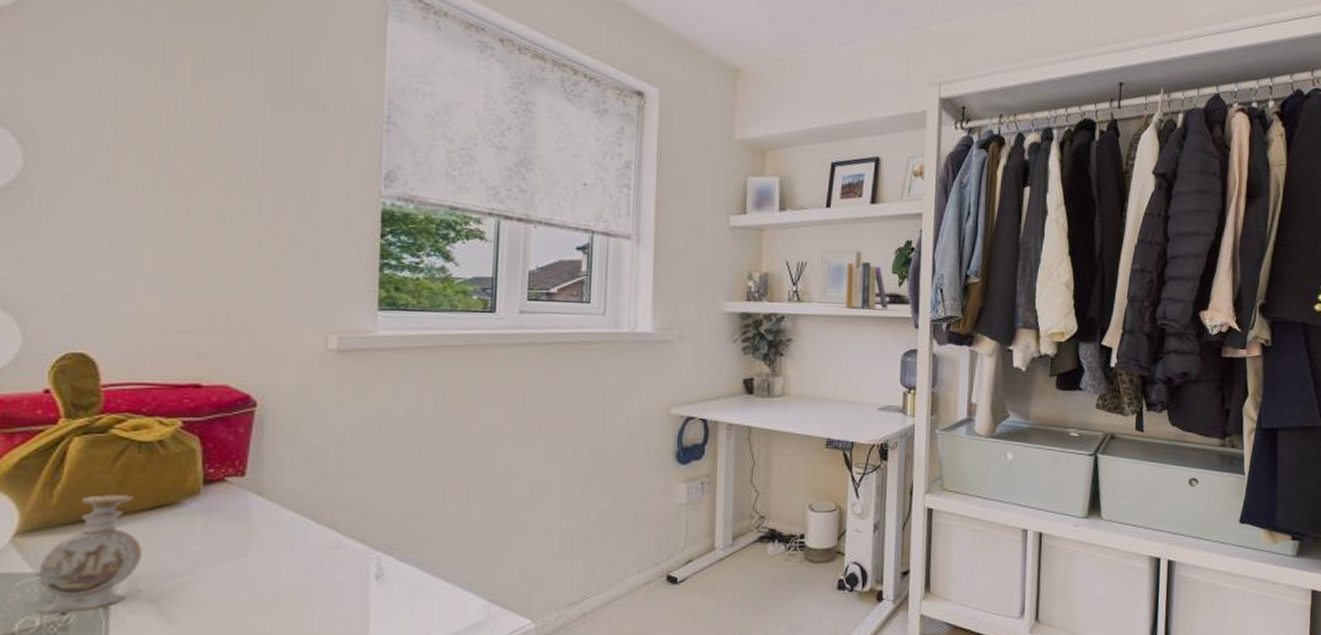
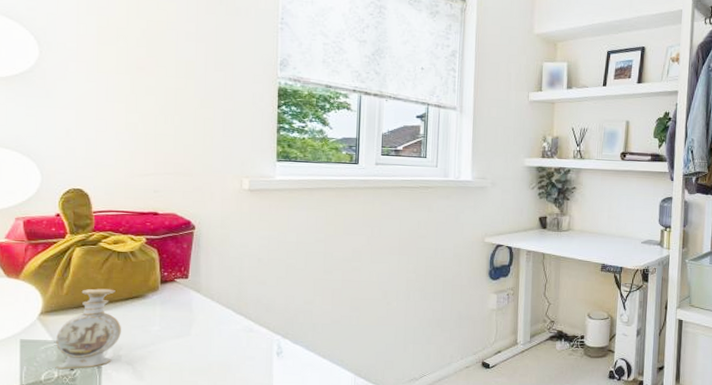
books: present [845,262,889,309] -> none [617,129,651,165]

